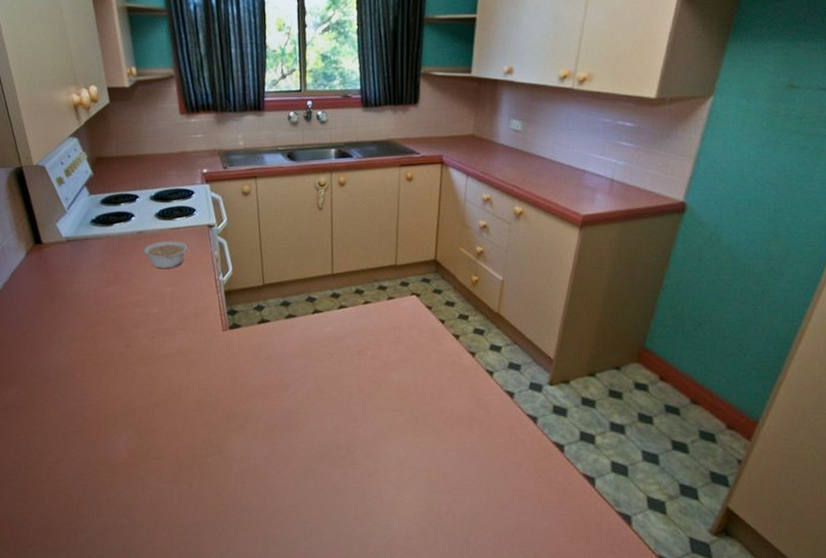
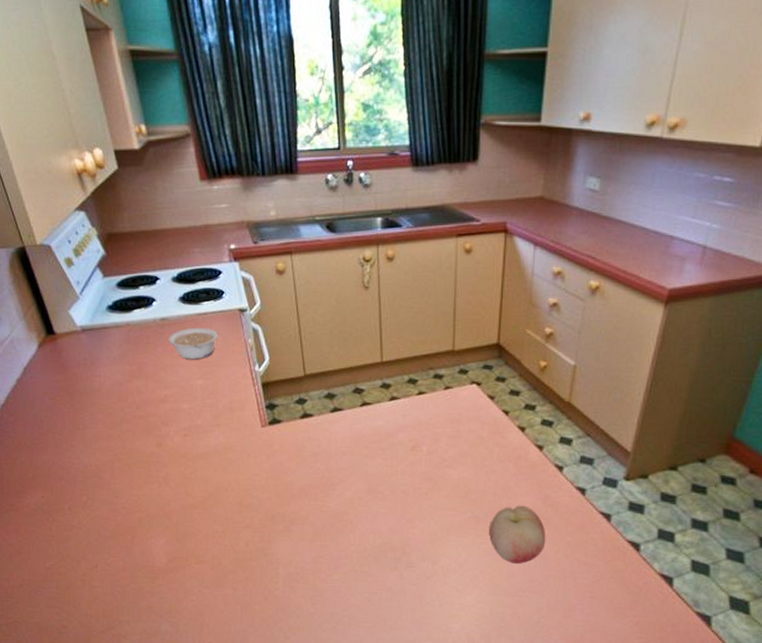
fruit: none [427,408,479,463] -> present [489,506,546,564]

